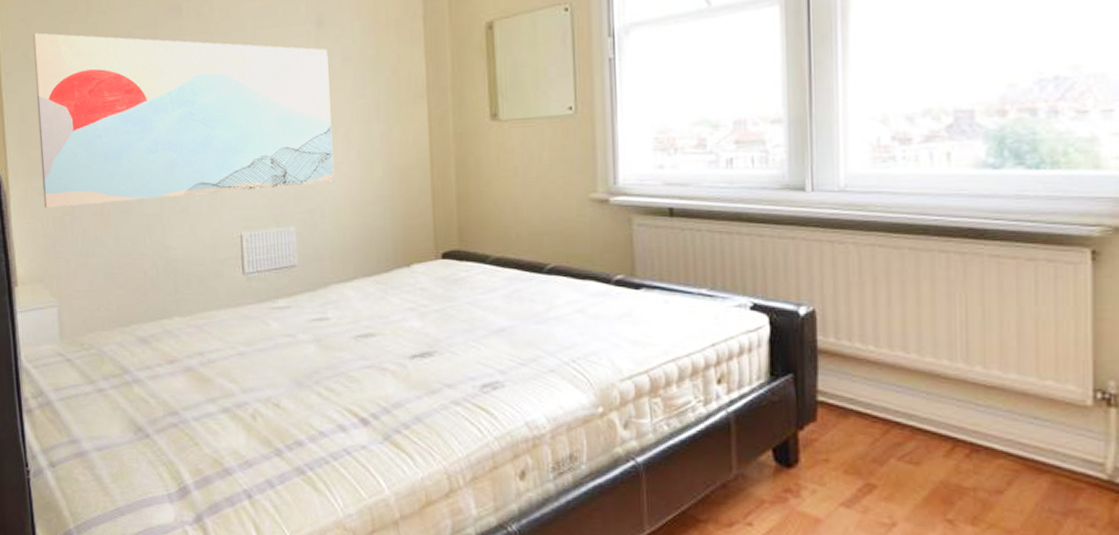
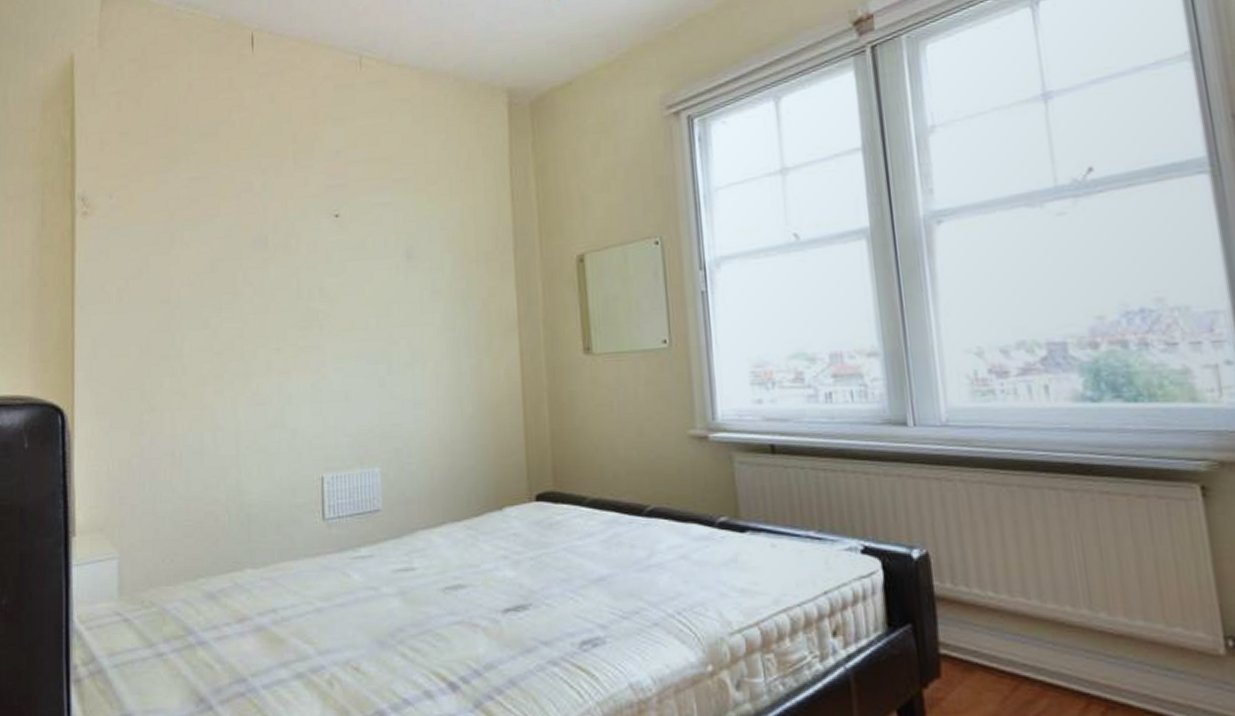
wall art: present [32,32,335,208] -> none [111,265,423,449]

